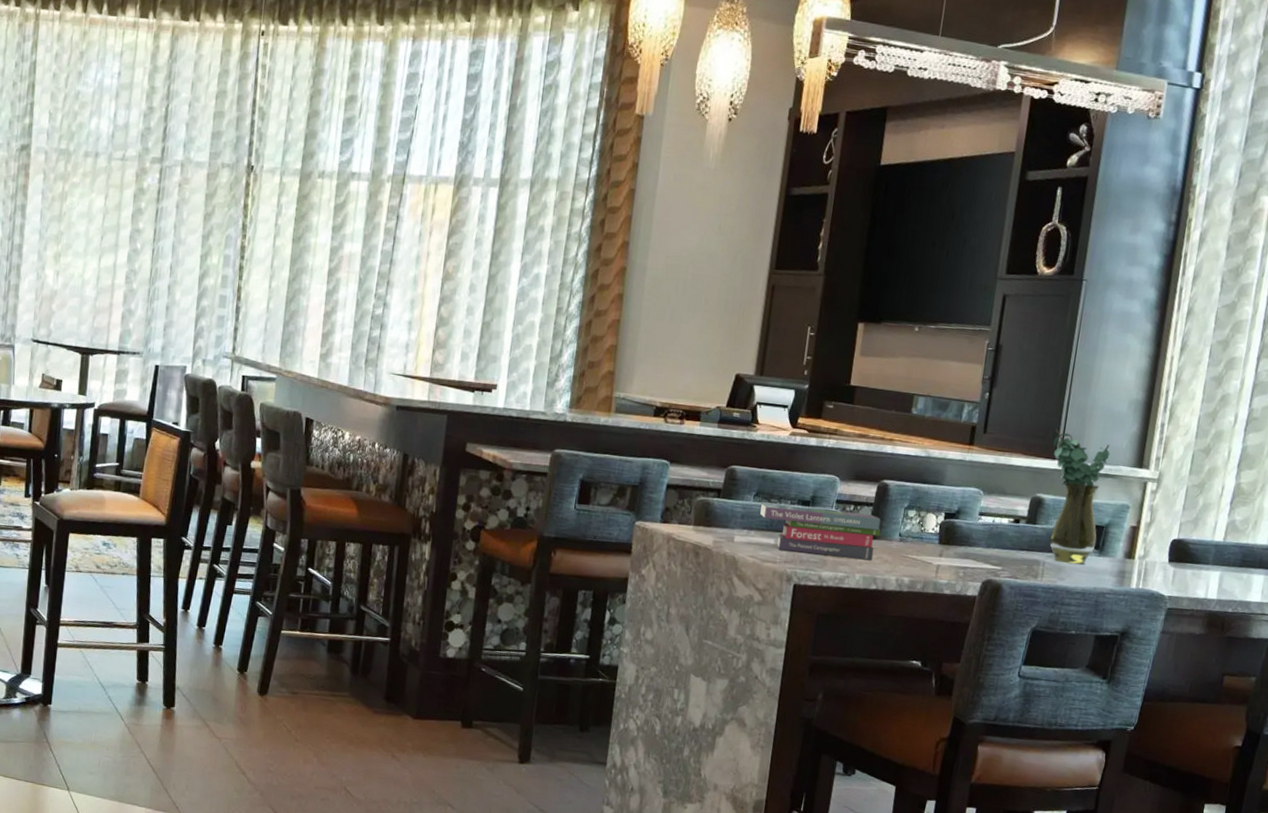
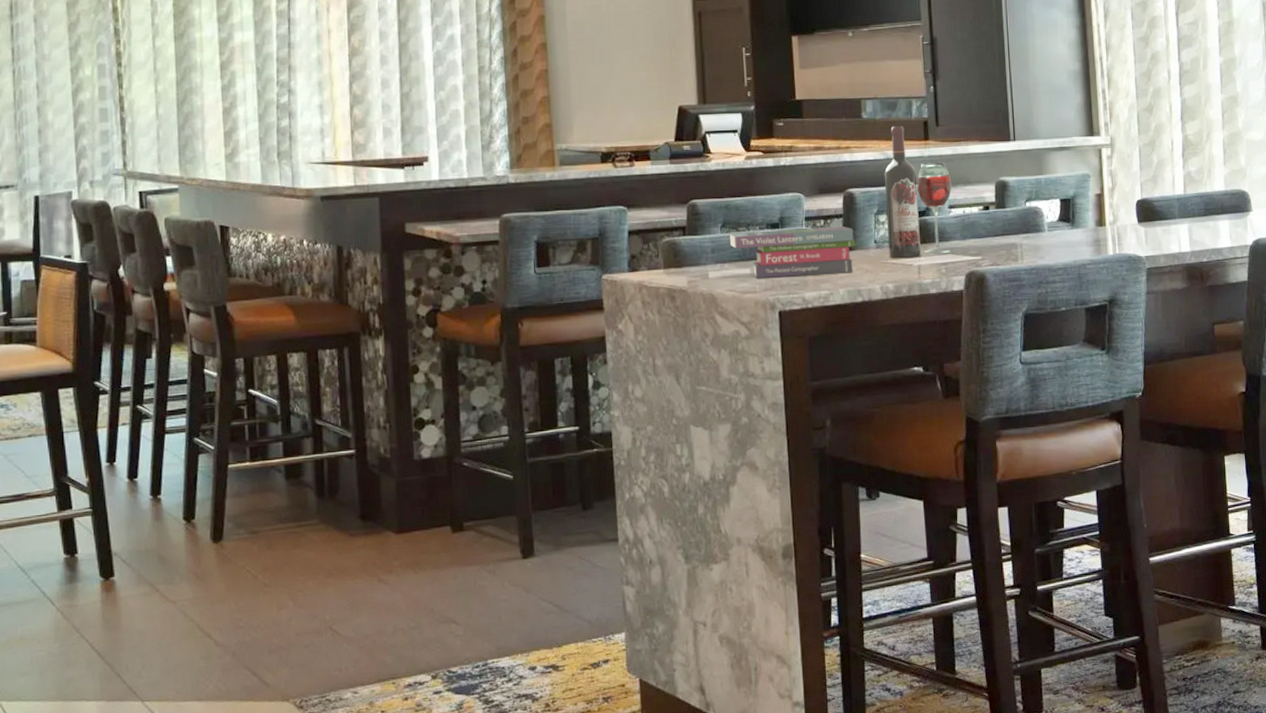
wine bottle: none [910,426,955,558] -> present [884,126,921,259]
wineglass: none [945,467,988,558] -> present [916,162,952,254]
vase: present [1049,429,1110,565] -> none [1003,111,1067,241]

